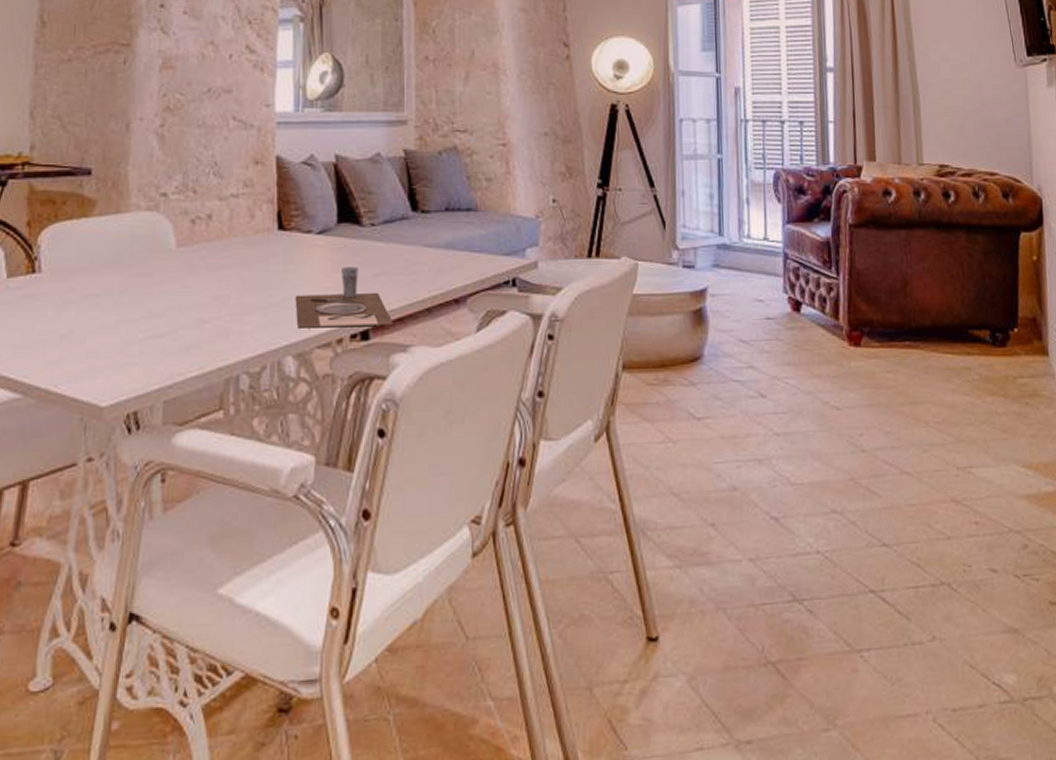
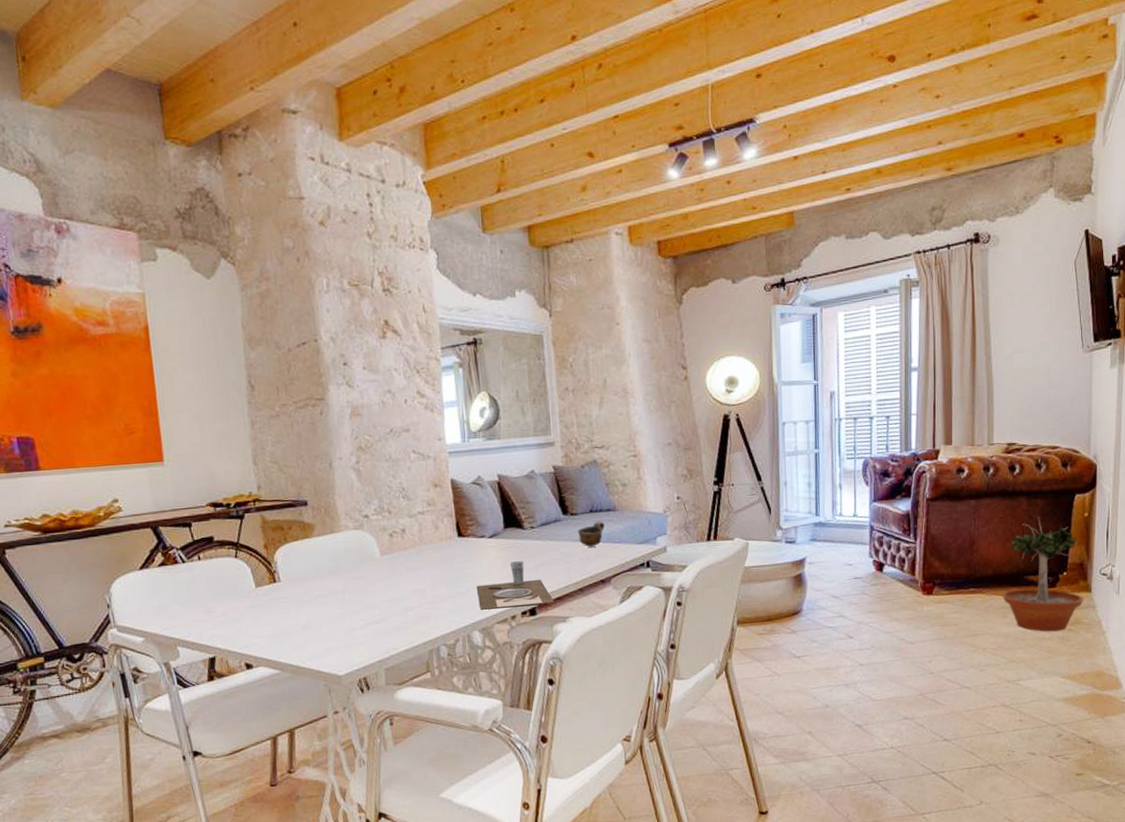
cup: none [428,222,462,255] -> present [577,521,605,547]
potted tree: none [943,256,1041,405] -> present [1002,516,1084,632]

